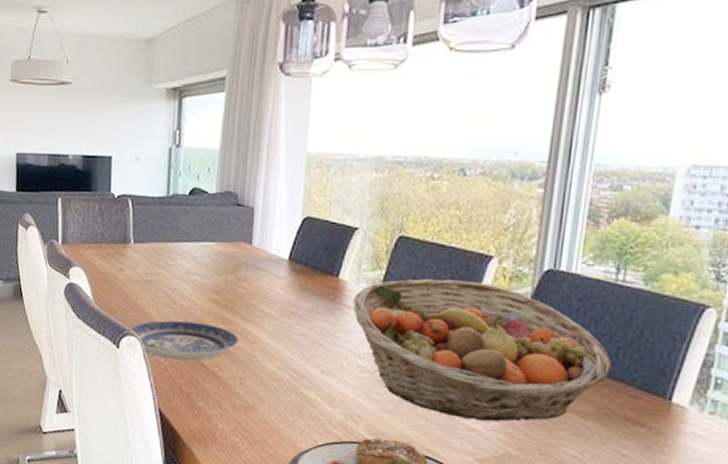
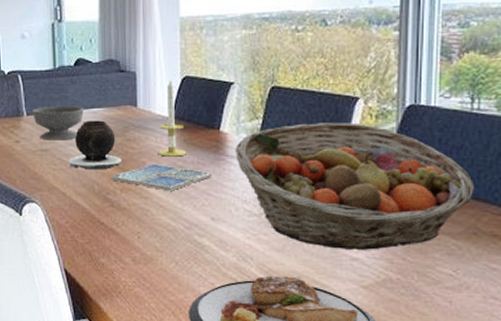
plate: present [128,320,239,362] -> none [29,184,133,222]
bowl: none [140,235,195,273] -> present [32,105,84,140]
vase: none [173,254,230,308] -> present [68,120,122,170]
drink coaster: none [218,306,326,338] -> present [111,163,212,191]
candle: none [269,218,300,302] -> present [158,79,186,157]

